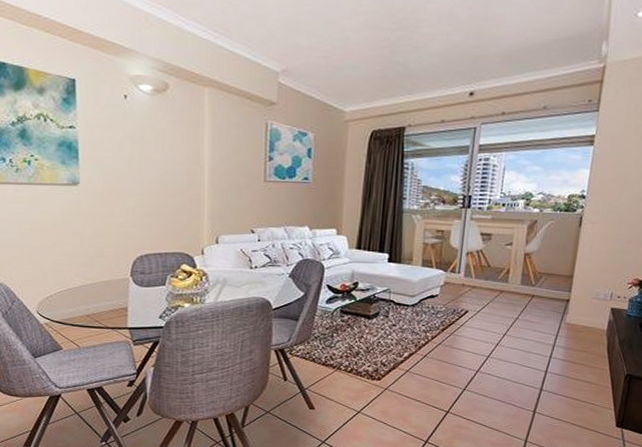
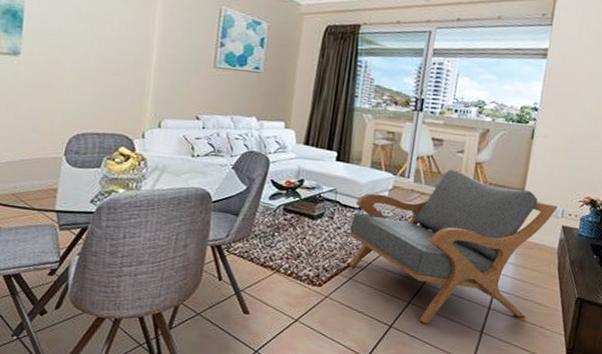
armchair: none [404,262,607,408] -> present [349,169,558,324]

